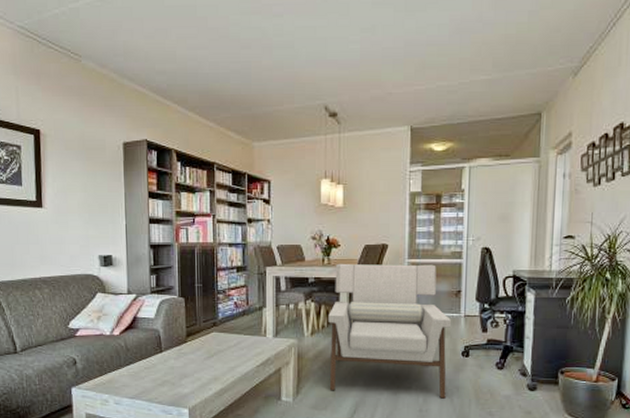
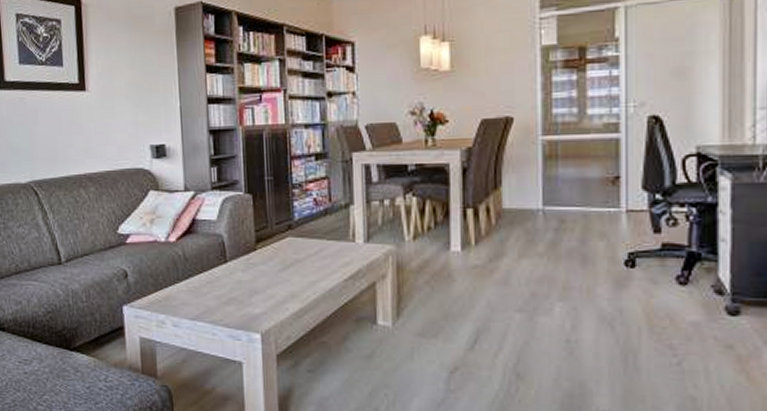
armchair: present [328,263,451,399] -> none [435,142,607,325]

